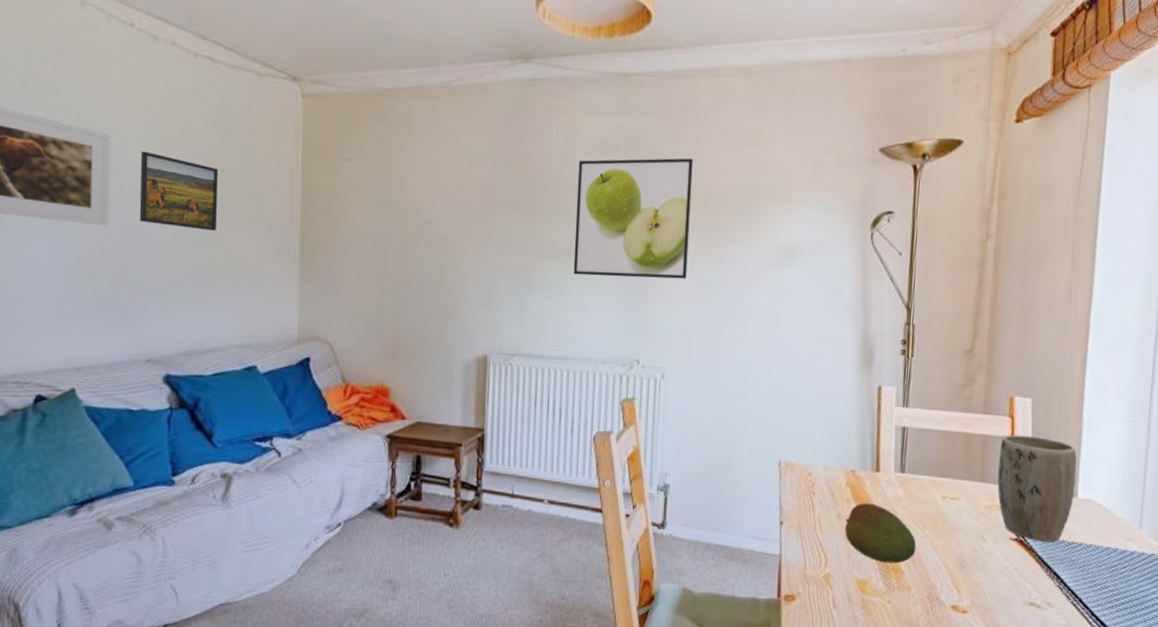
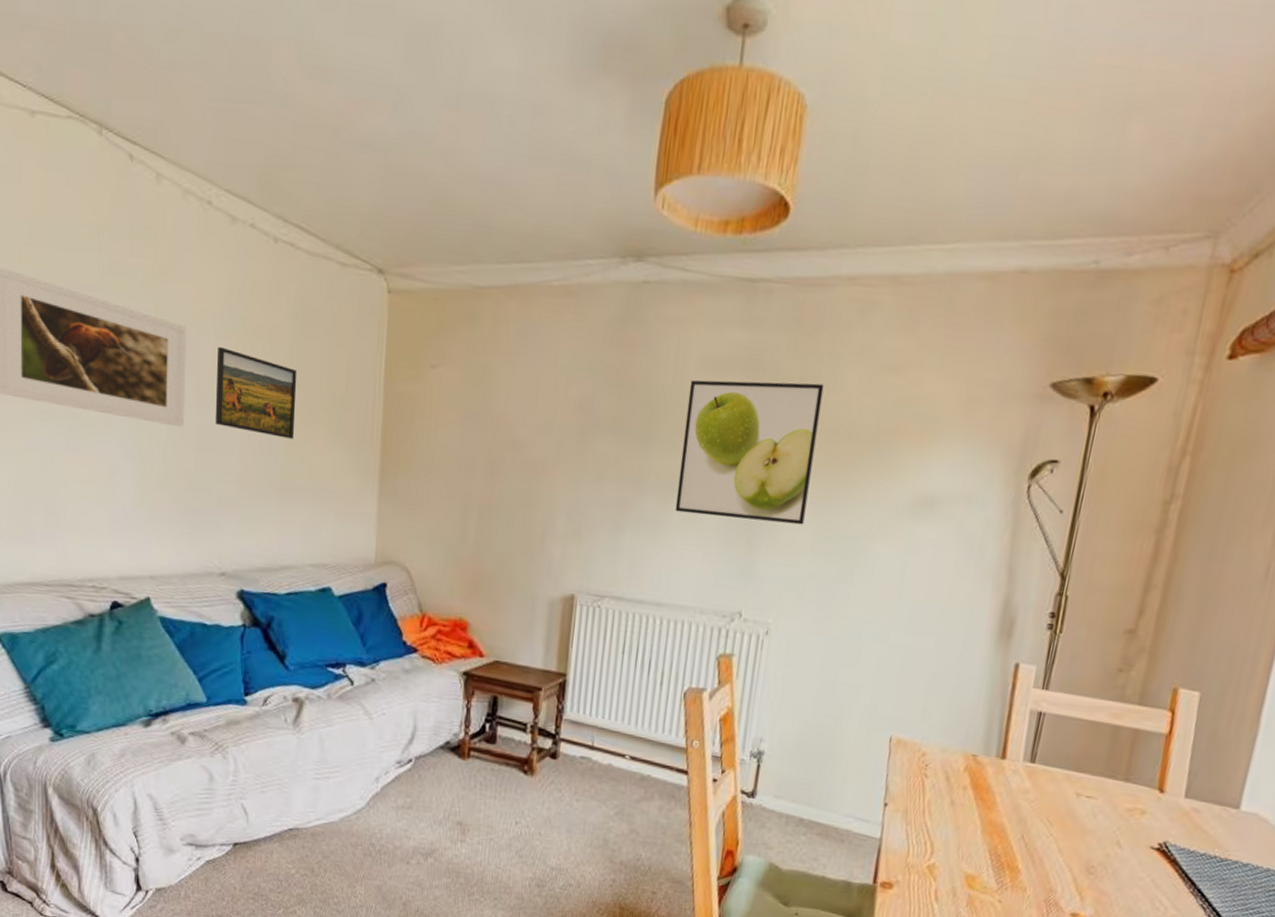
fruit: present [845,503,916,564] -> none [957,791,1039,862]
plant pot: present [997,435,1077,542] -> none [1143,731,1247,856]

